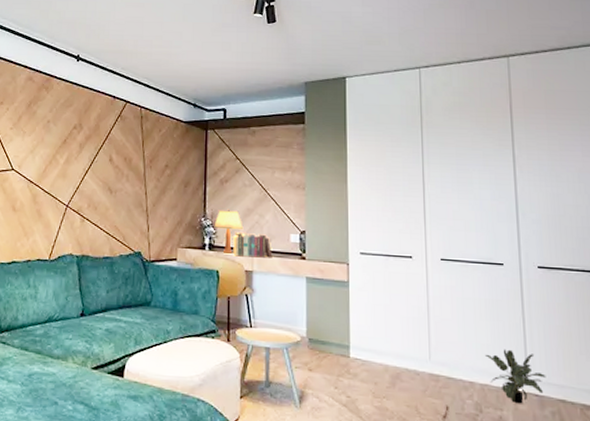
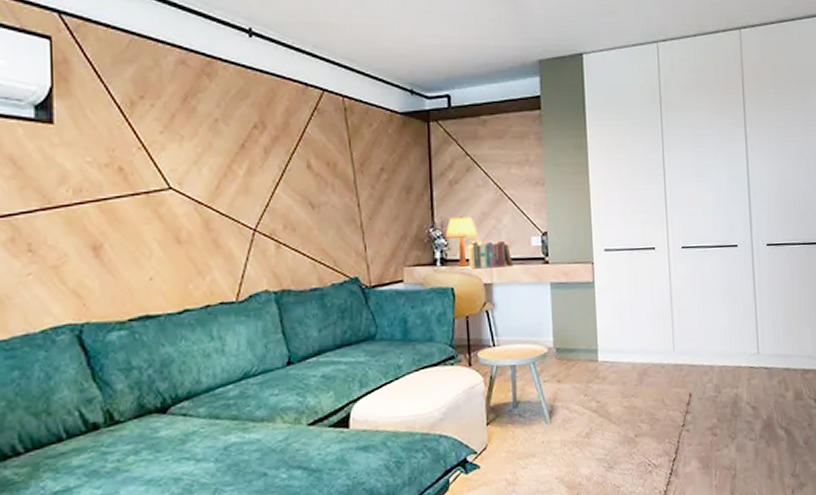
potted plant: present [484,349,546,404] -> none [722,328,774,379]

